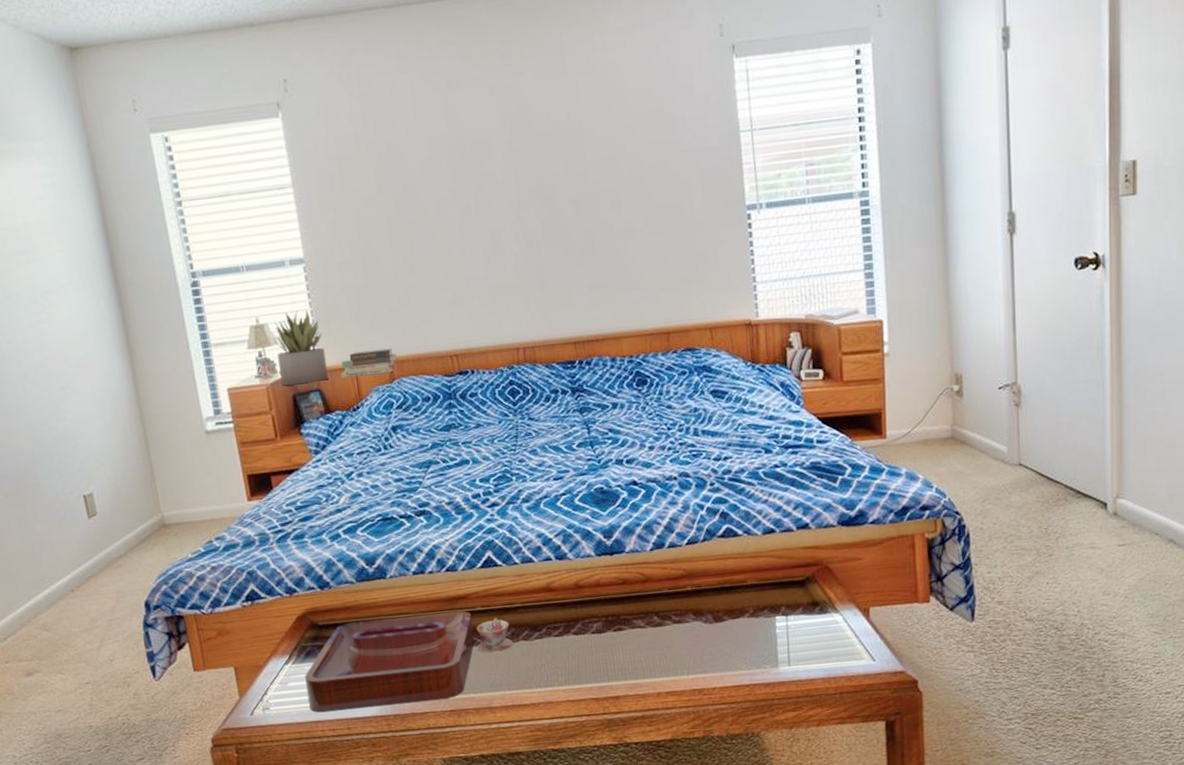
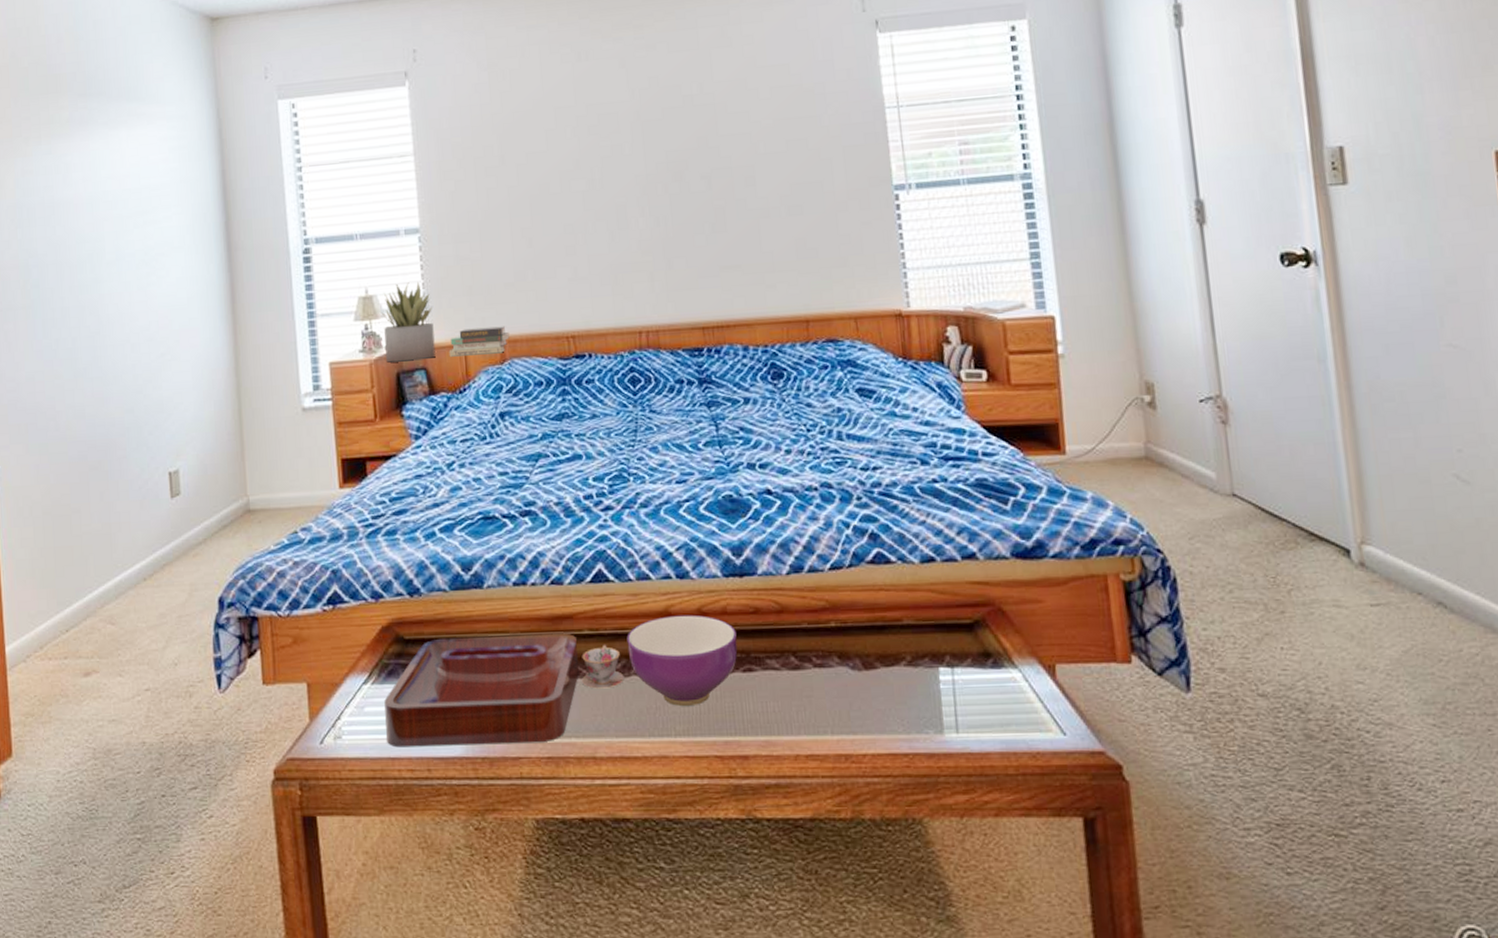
bowl: none [514,588,610,662] -> present [627,614,738,707]

